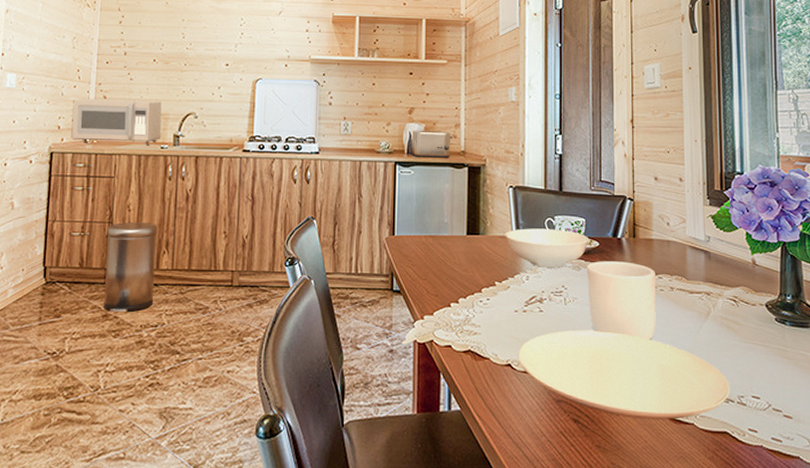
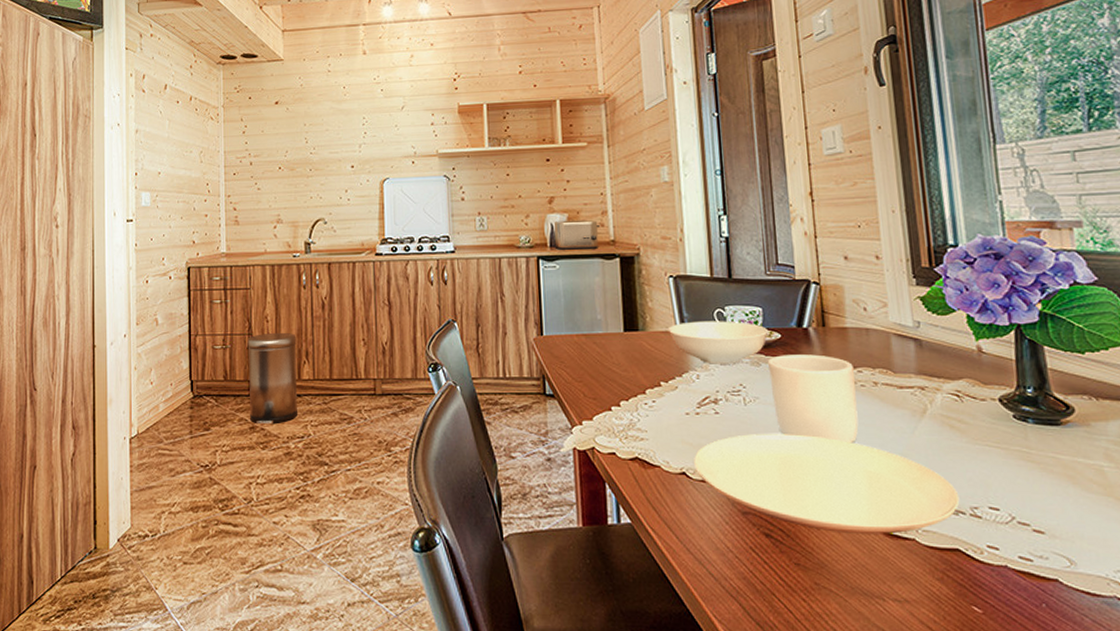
microwave: present [72,98,162,145] -> none [205,208,291,256]

